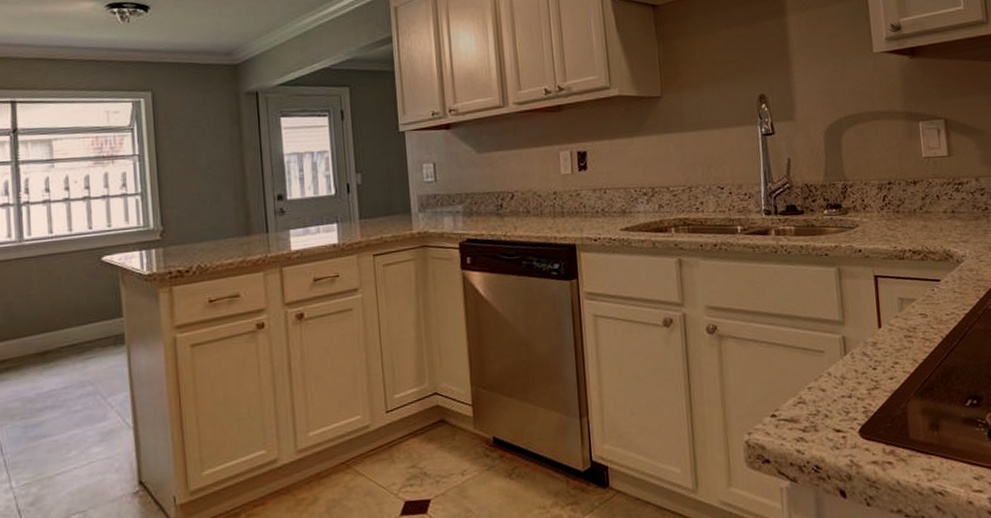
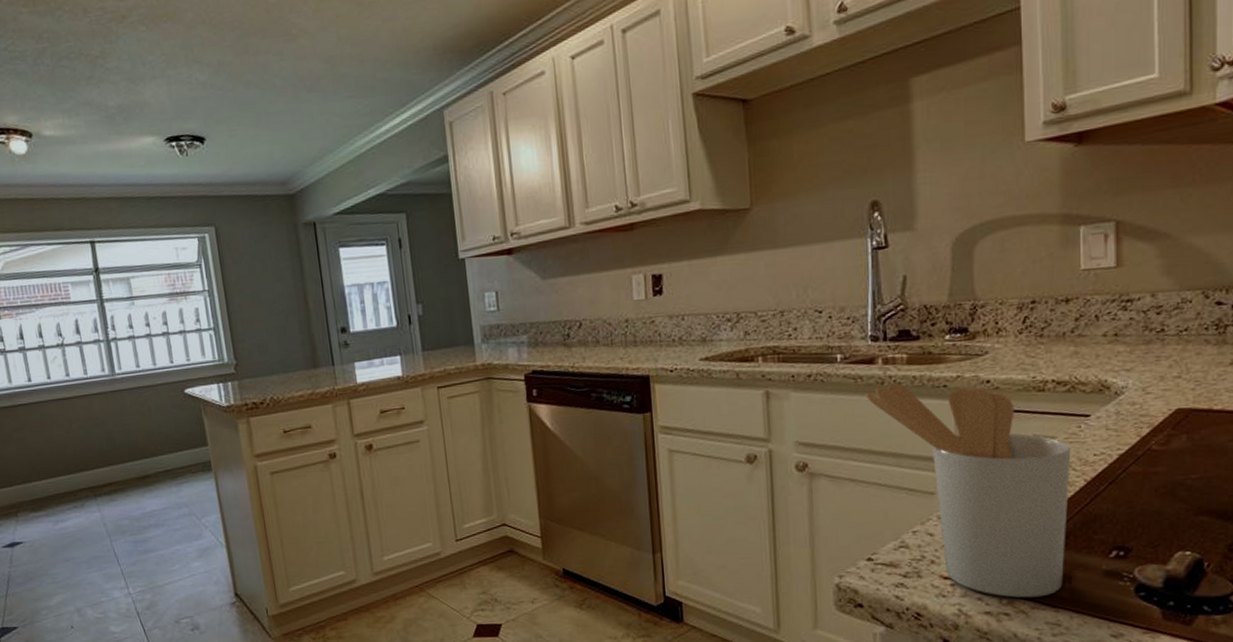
utensil holder: none [762,252,932,447] -> present [864,383,1071,598]

